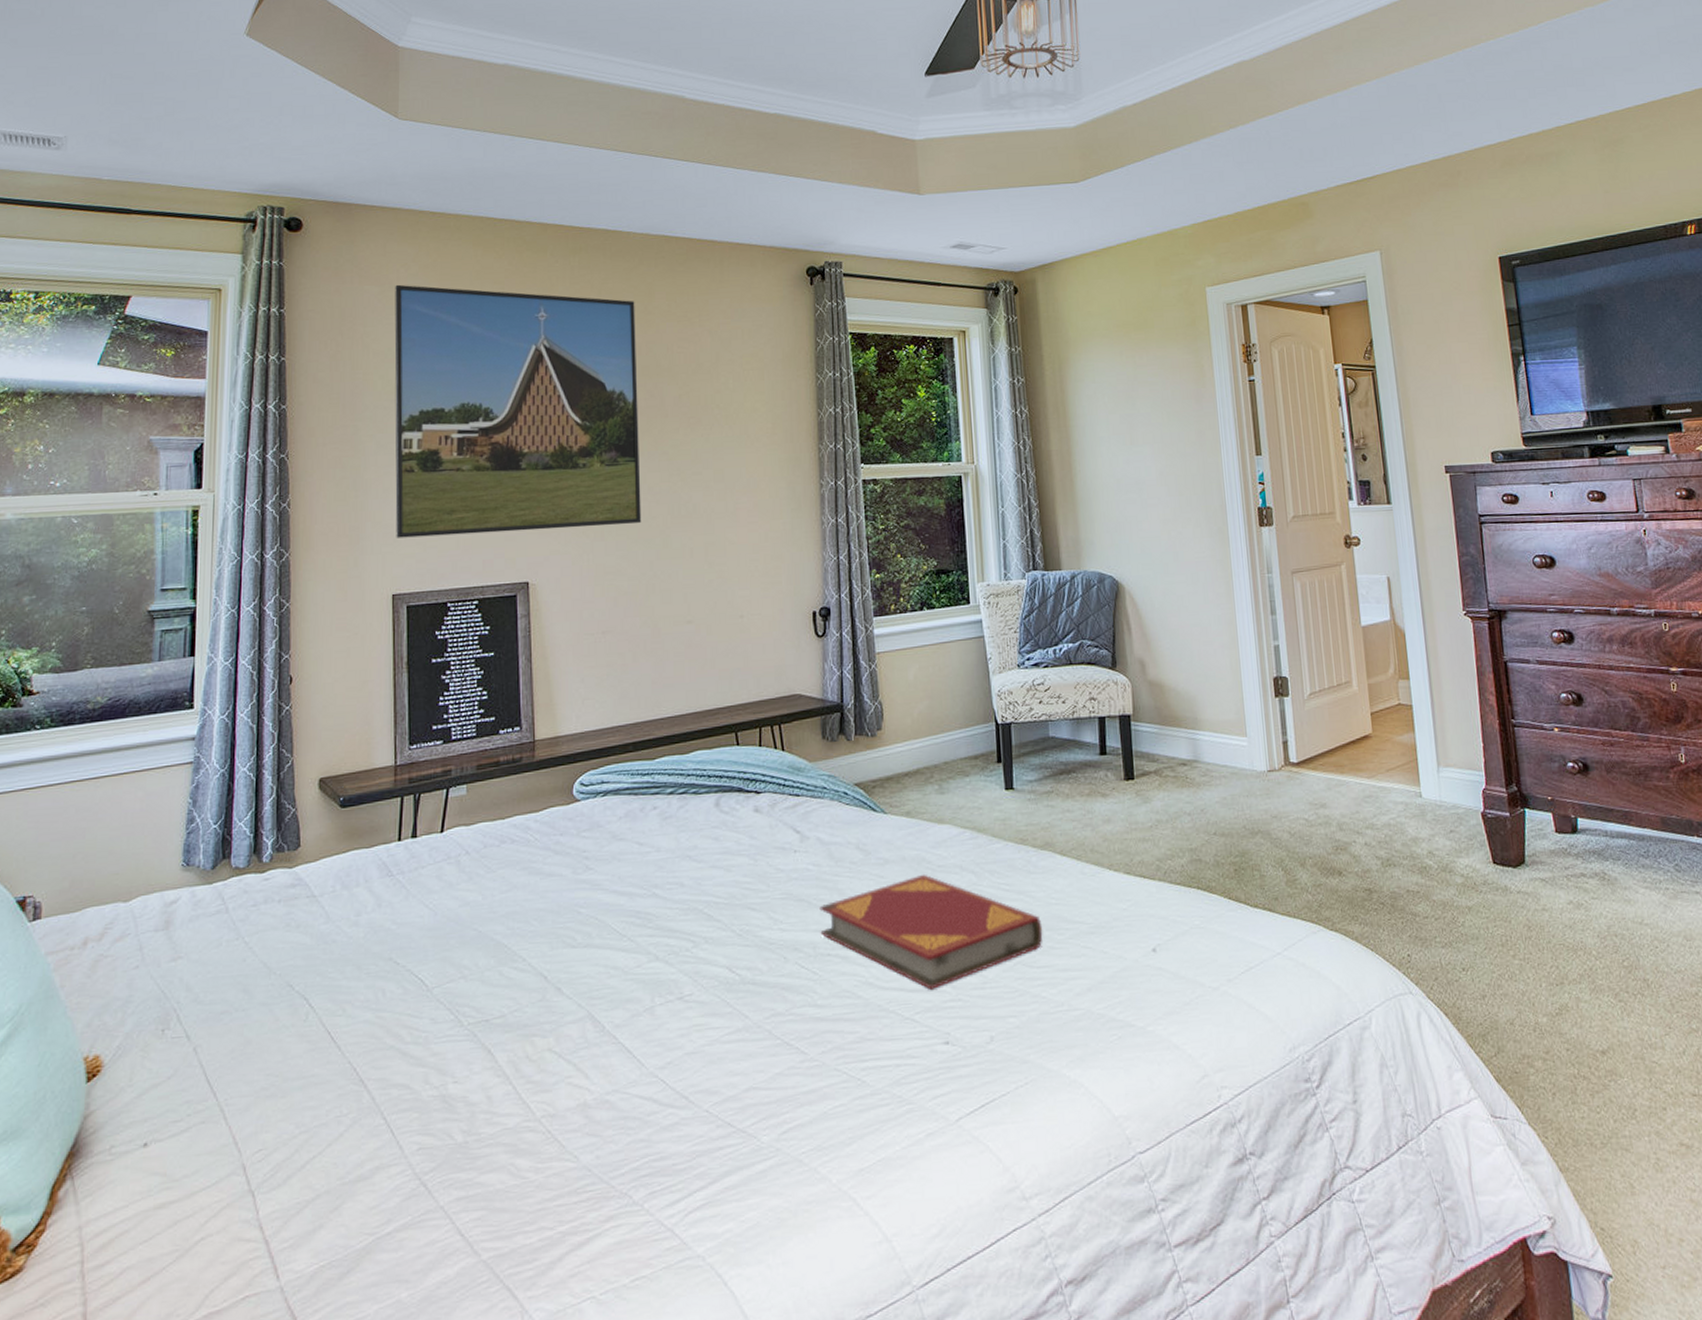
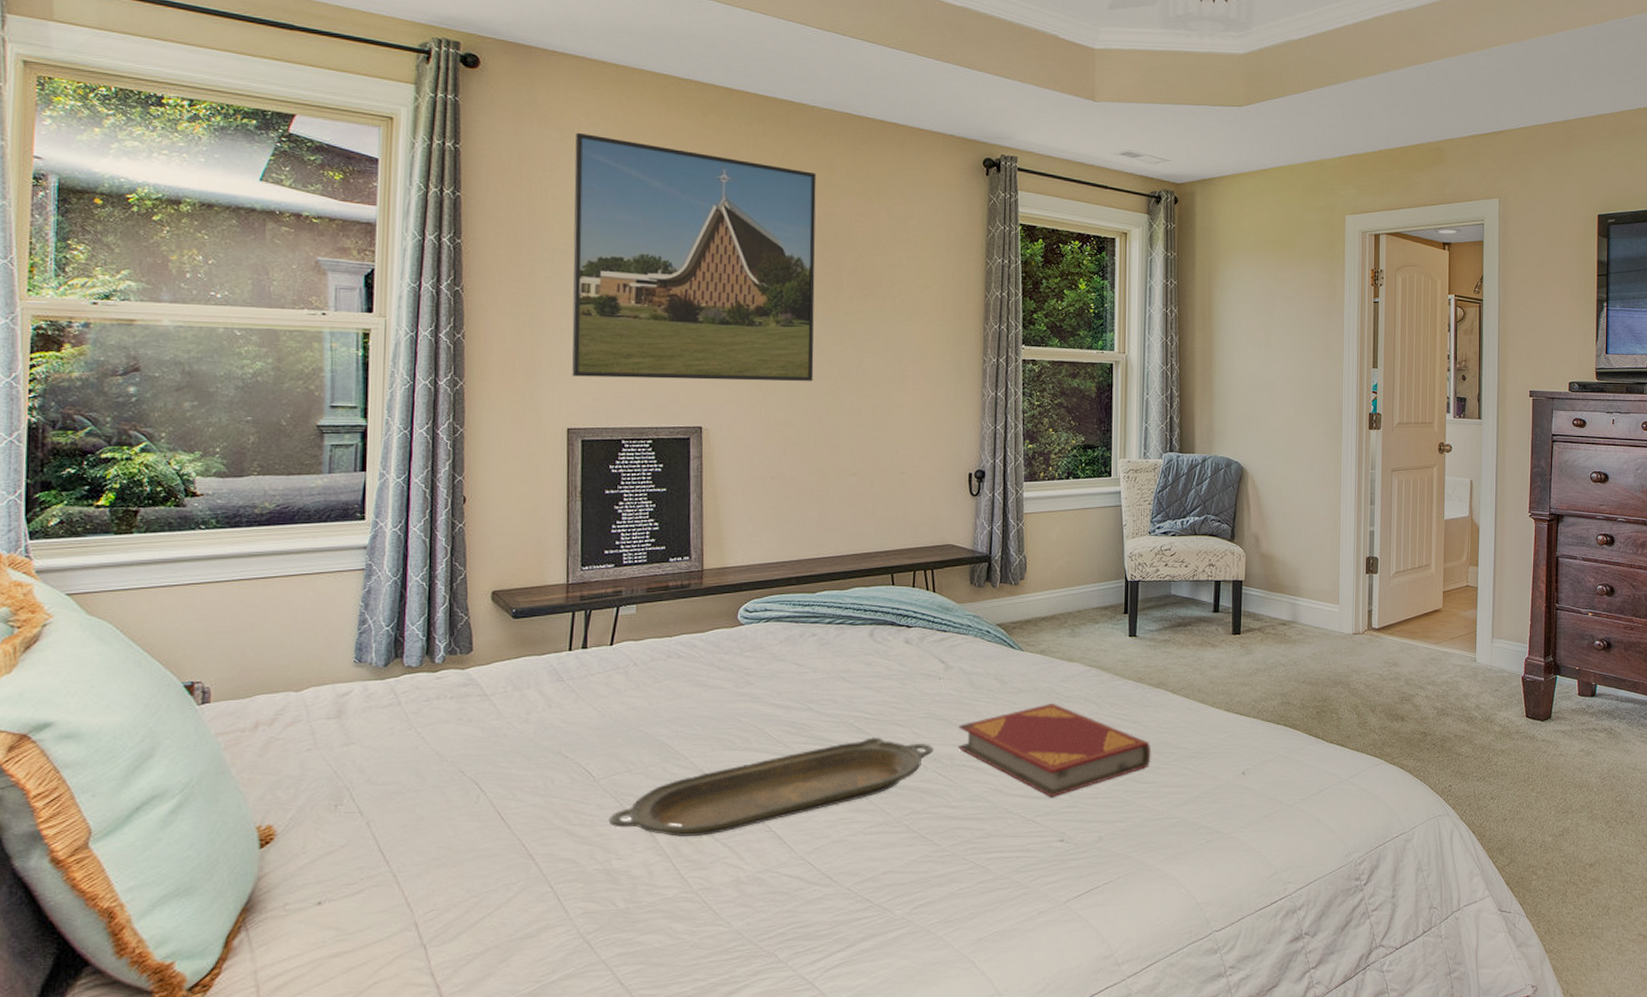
serving tray: none [443,925,793,1053] -> present [608,737,933,837]

